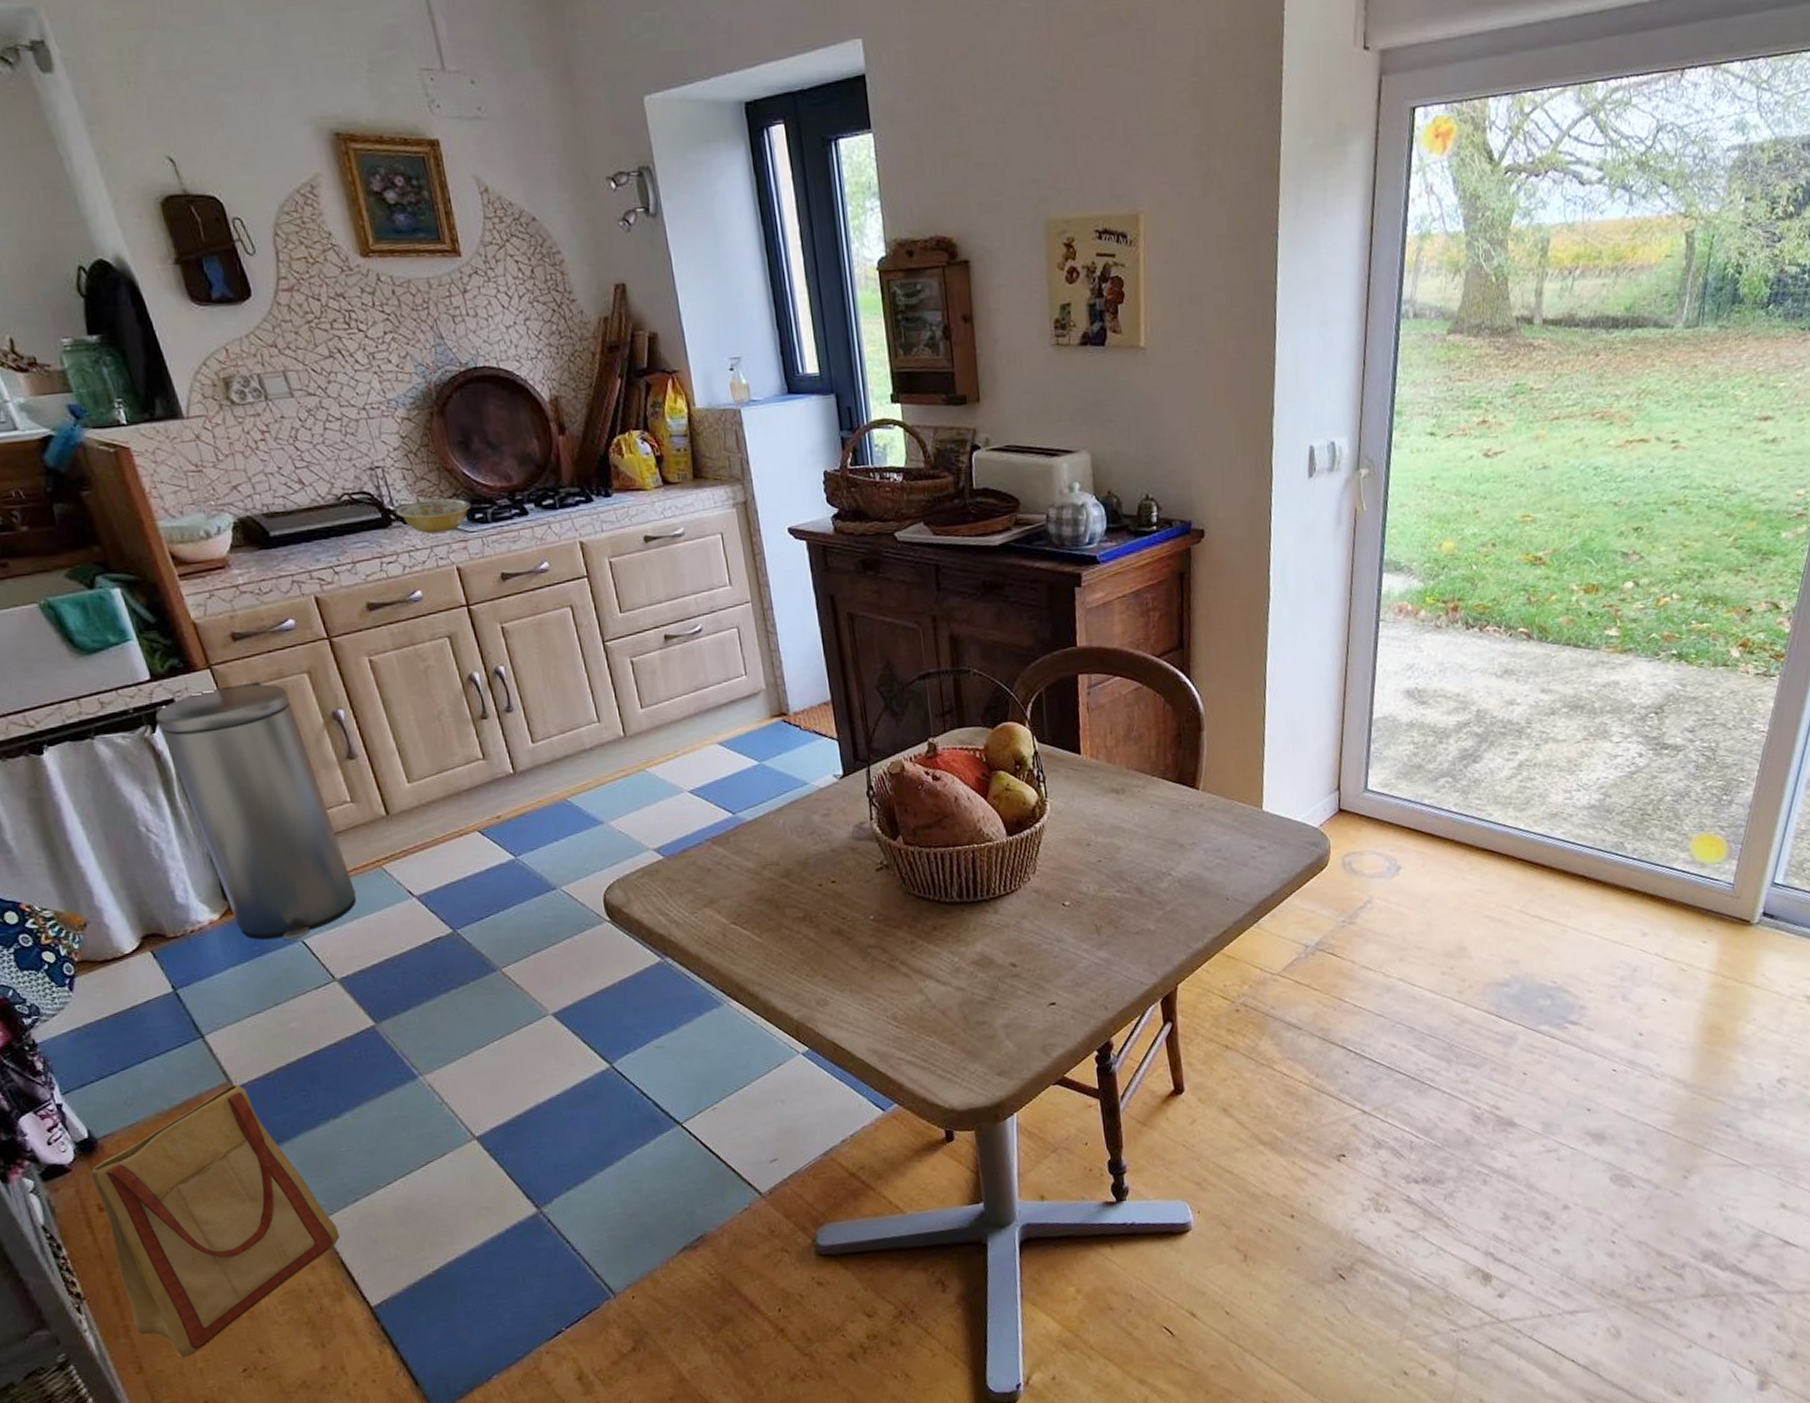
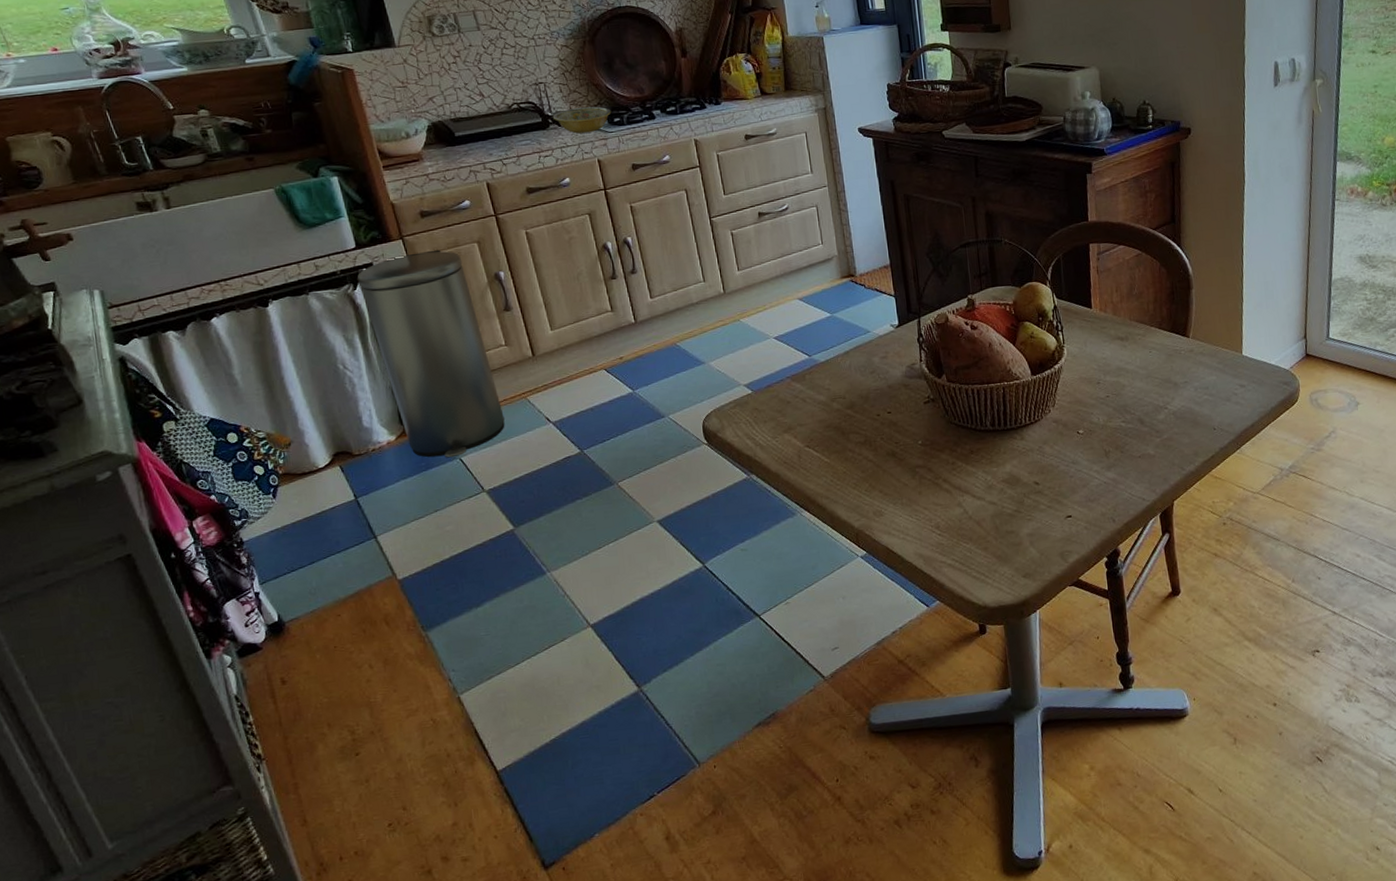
shopping bag: present [90,1083,340,1358] -> none [277,577,475,813]

